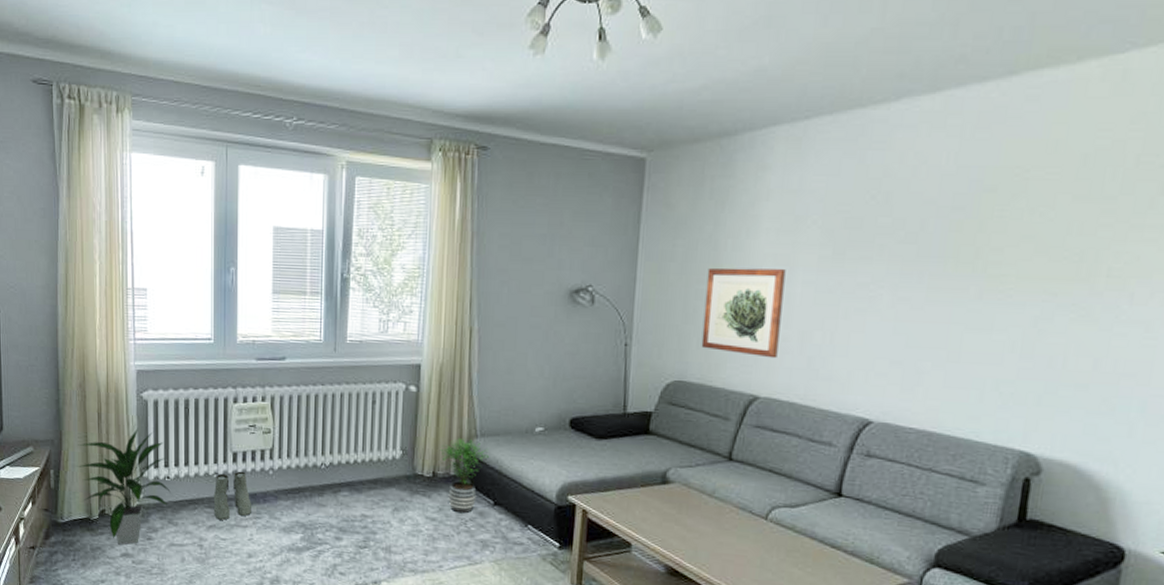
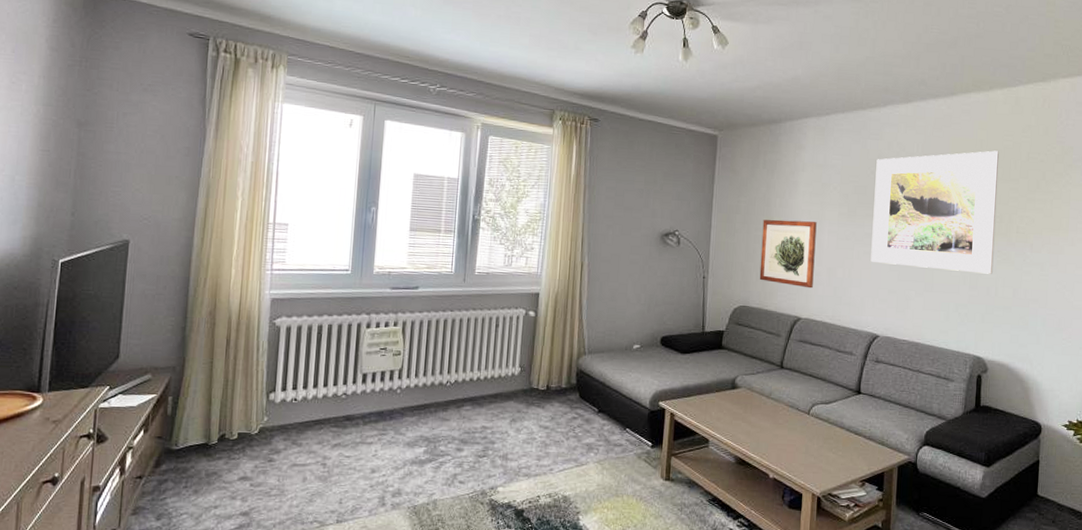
indoor plant: present [76,427,171,545] -> none [198,352,297,469]
boots: present [213,471,251,520] -> none [340,391,378,438]
potted plant: present [440,437,490,514] -> none [554,355,596,421]
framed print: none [864,155,1086,338] -> present [870,150,999,274]

